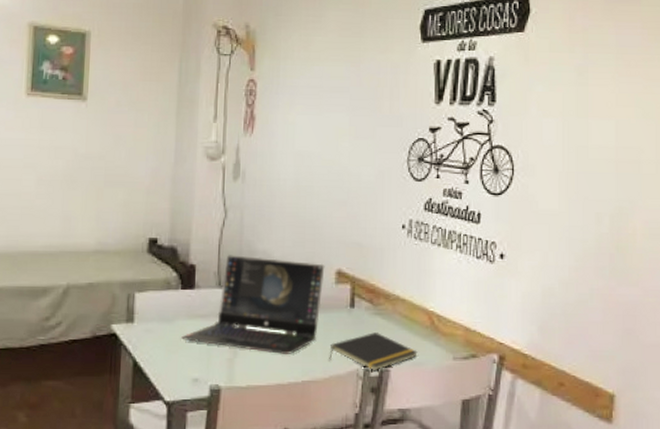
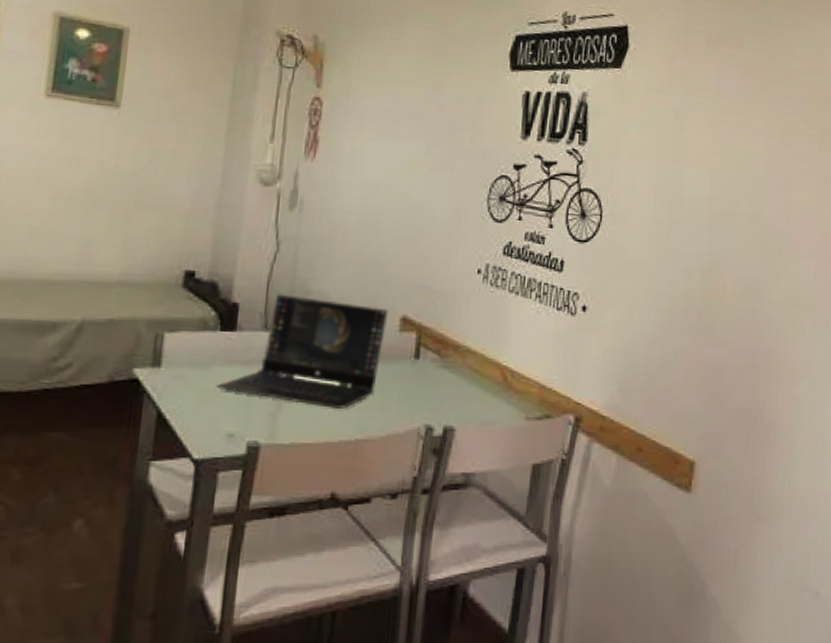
notepad: present [329,332,418,372] -> none [387,387,487,431]

